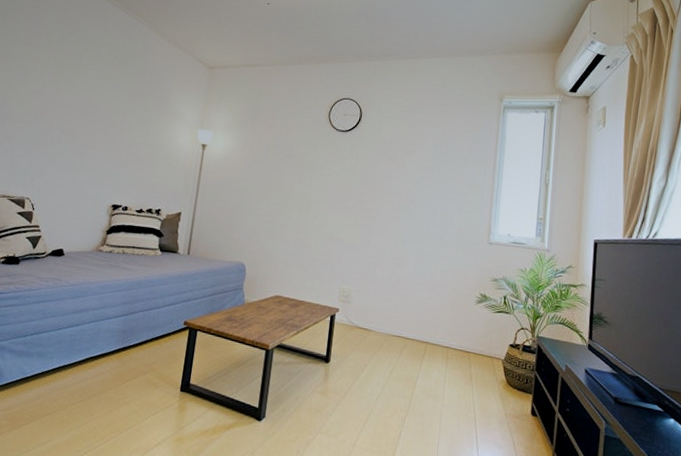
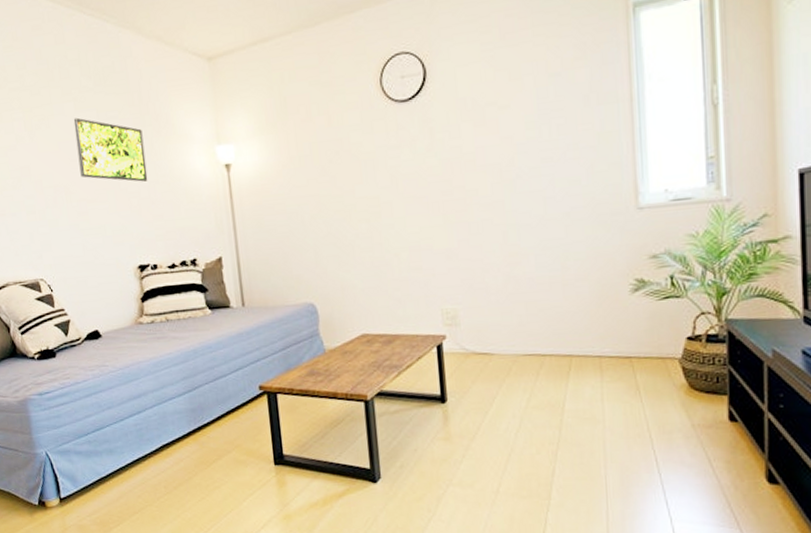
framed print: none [86,83,145,142] -> present [73,117,148,182]

